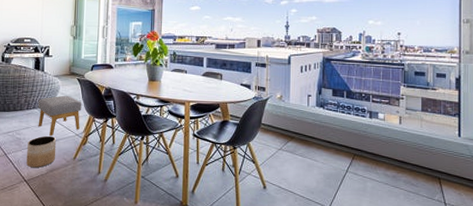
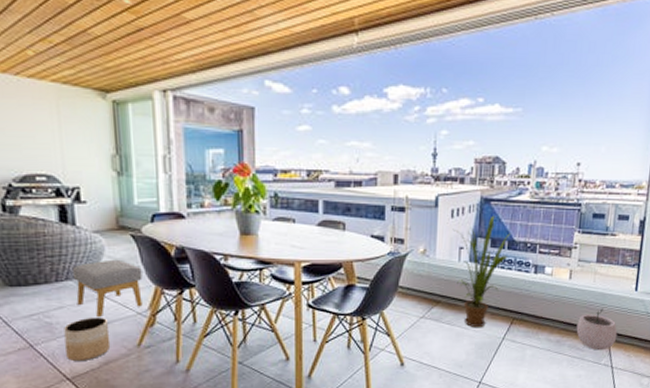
house plant: none [302,71,349,161] -> present [452,215,511,328]
plant pot: none [409,150,447,188] -> present [576,308,618,351]

